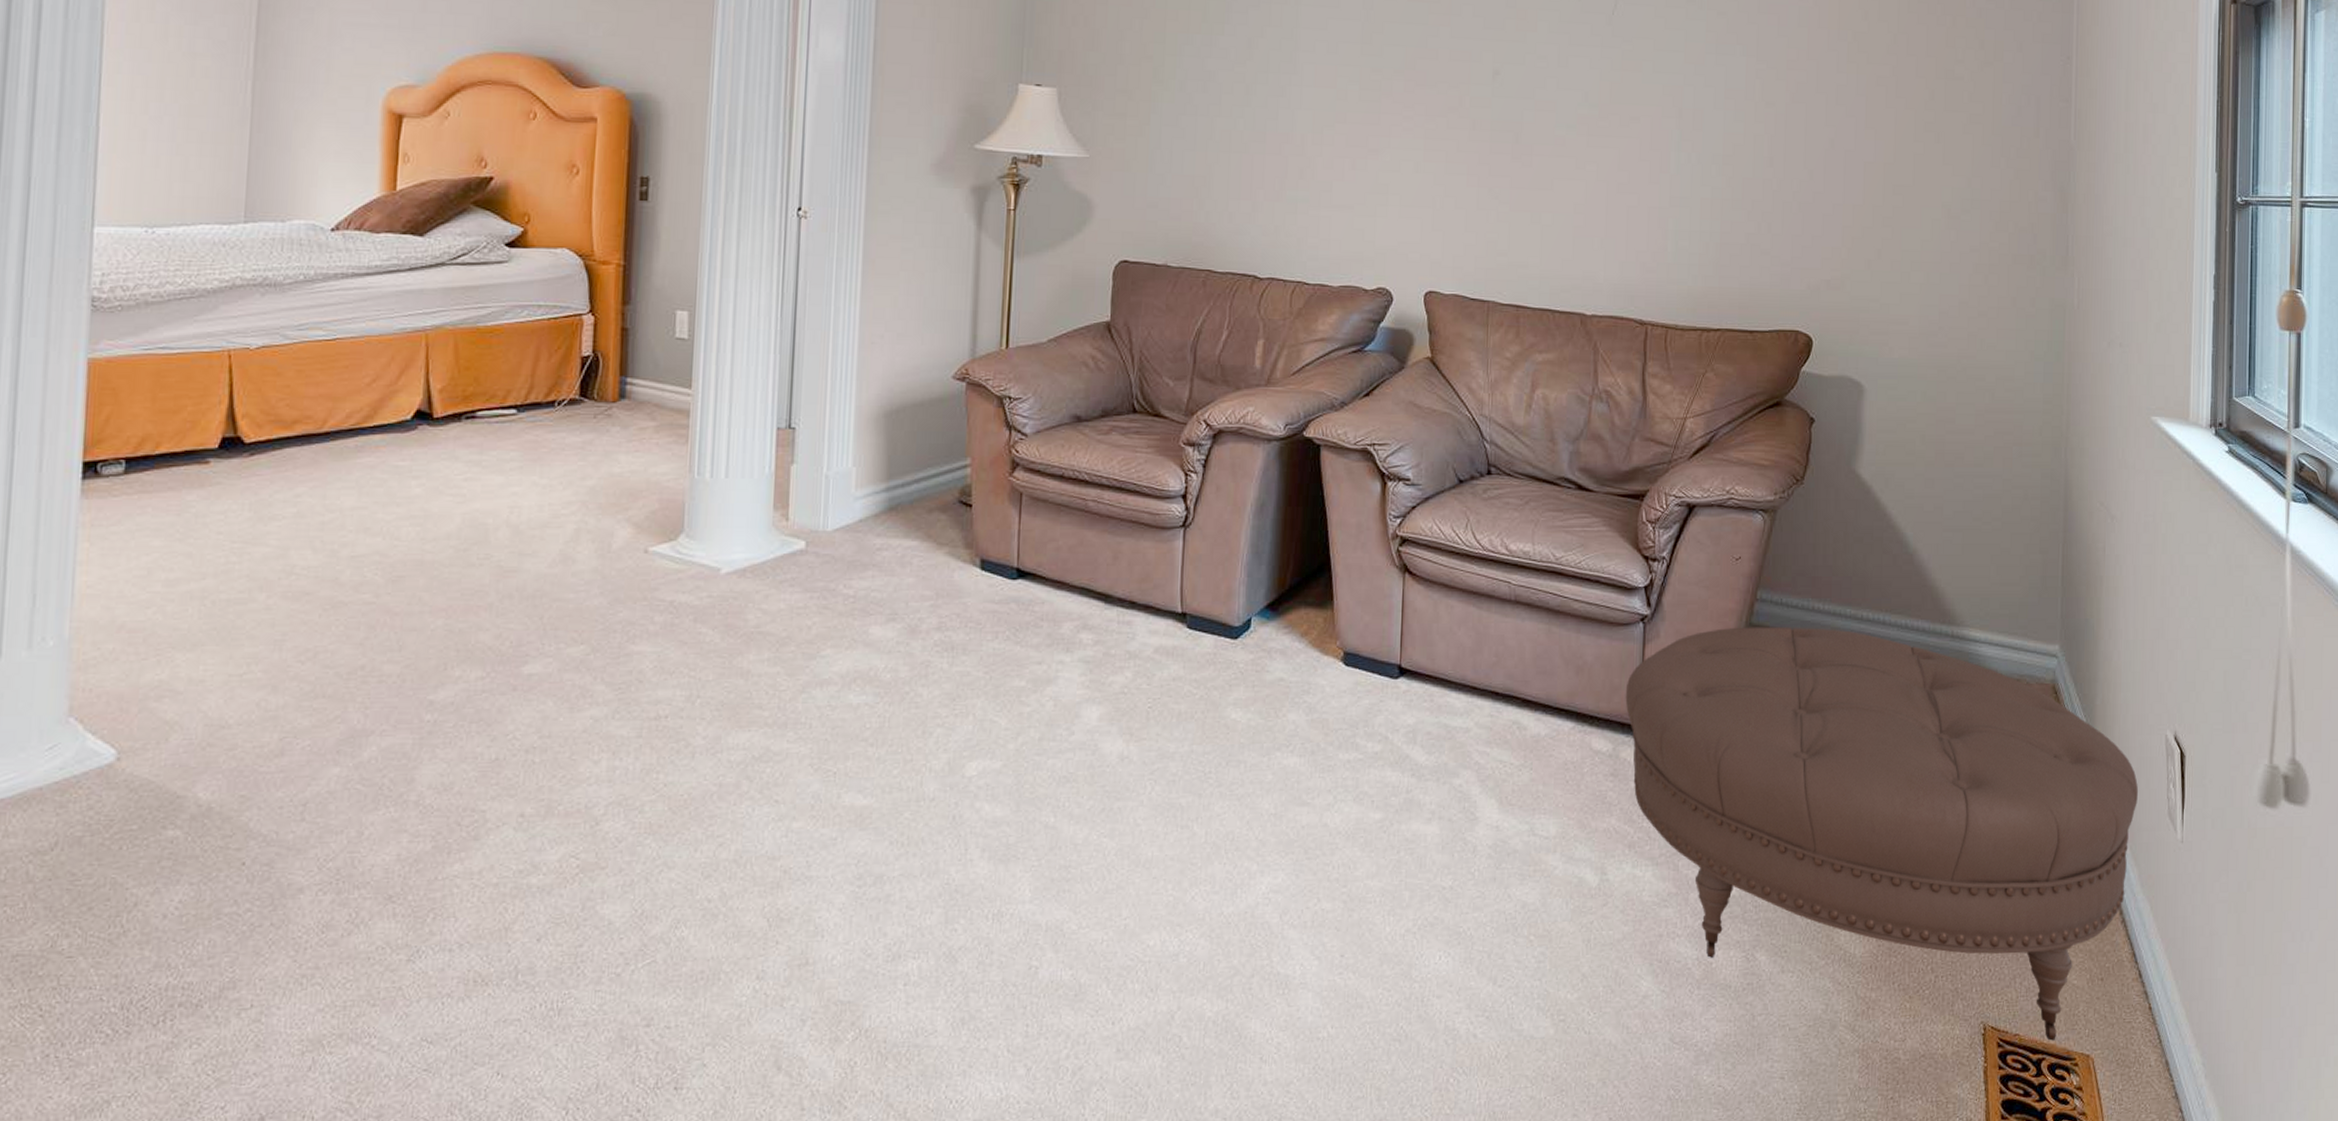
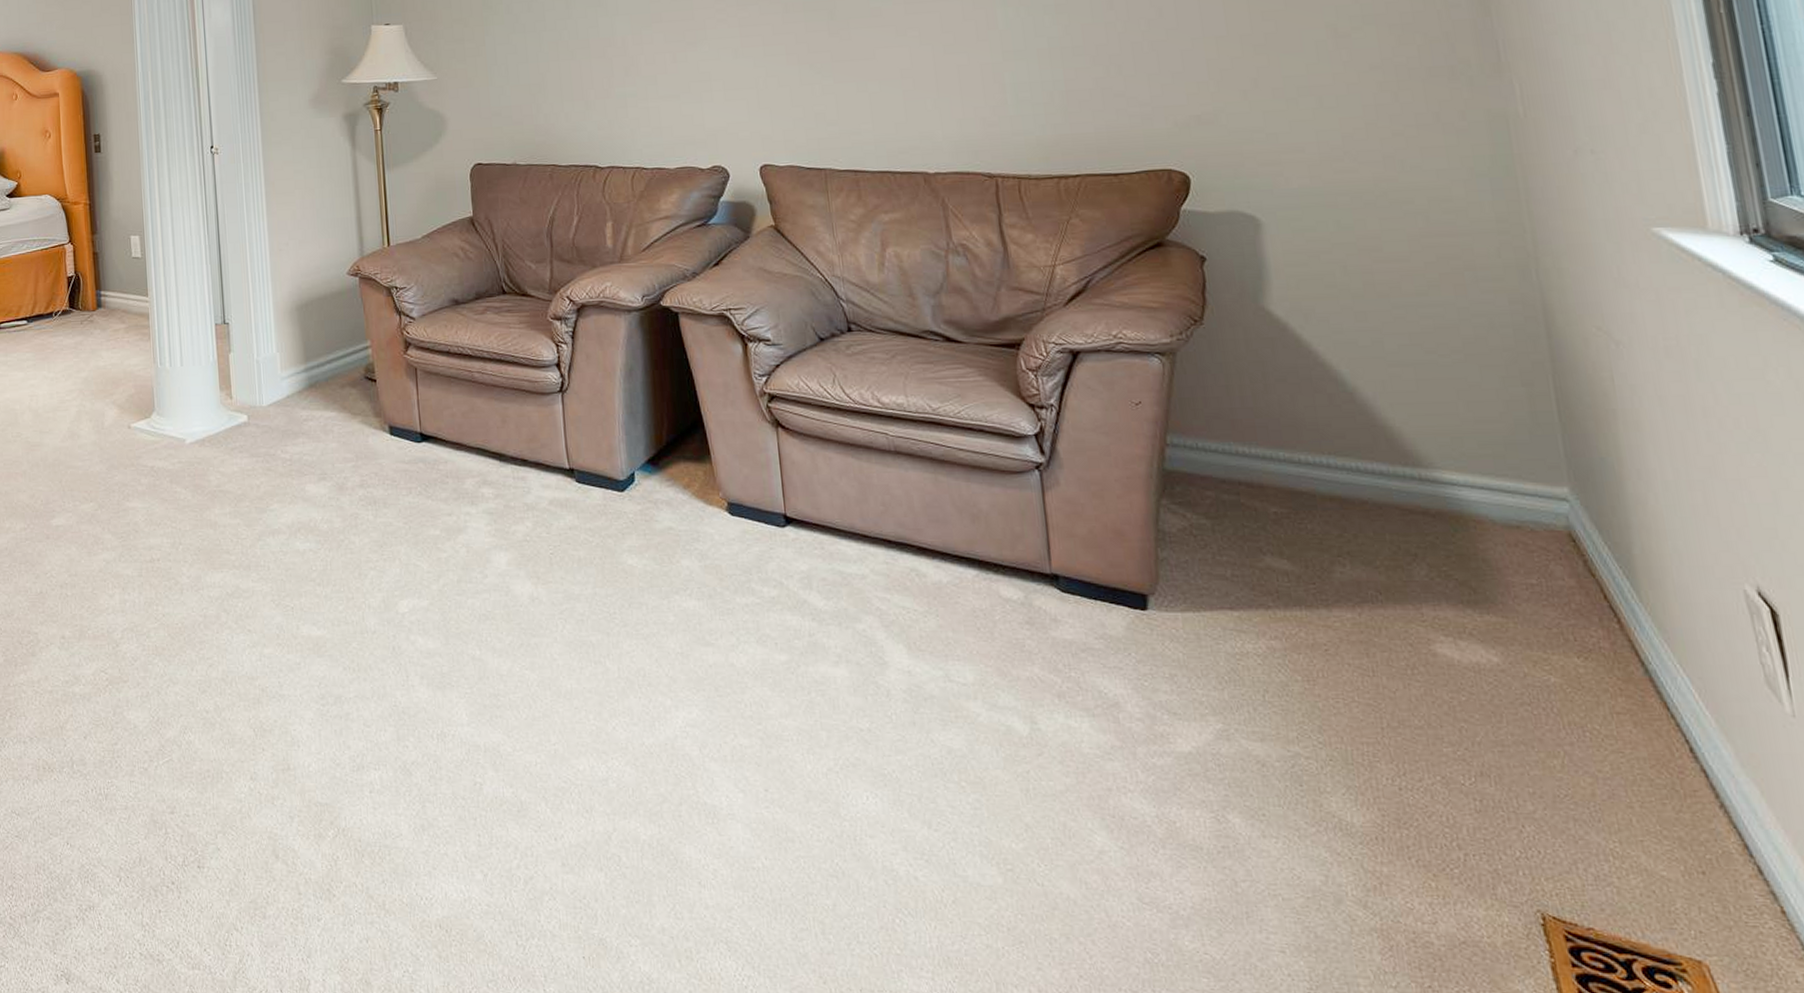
ottoman: present [1625,626,2138,1041] -> none [1029,472,1719,940]

